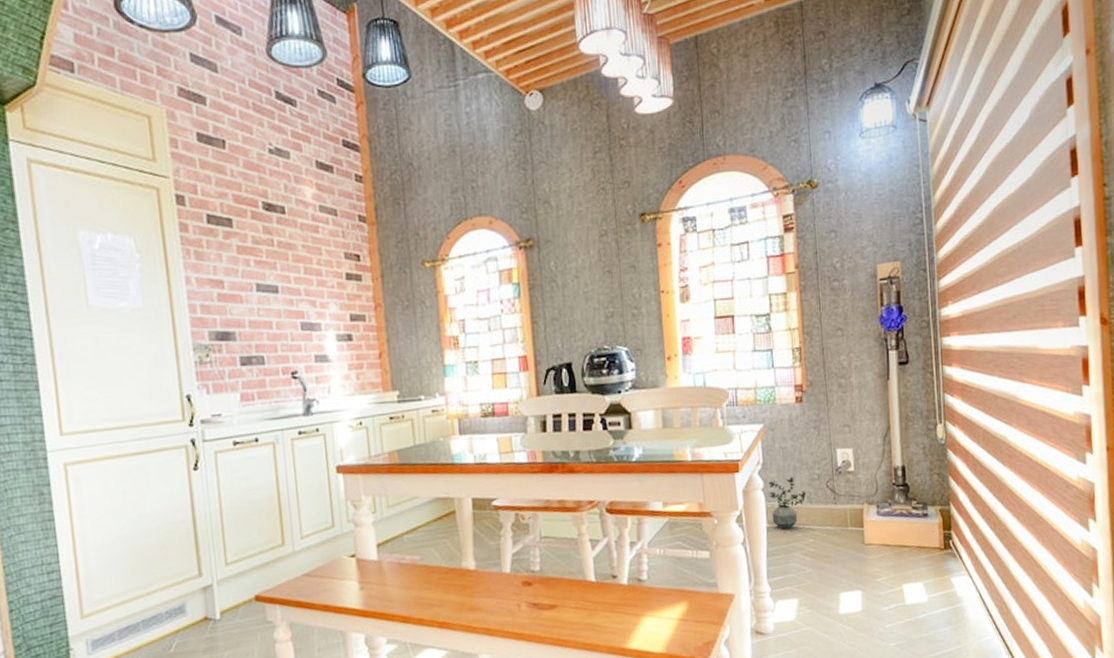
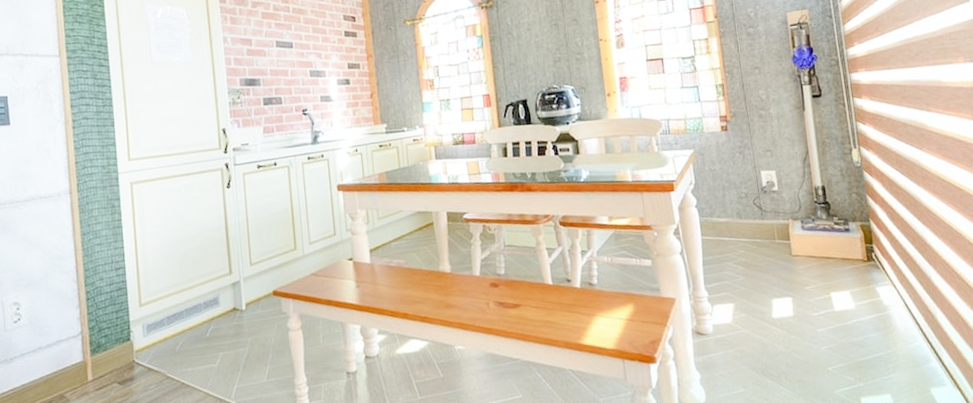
potted plant: present [768,476,807,530] -> none [701,195,736,242]

